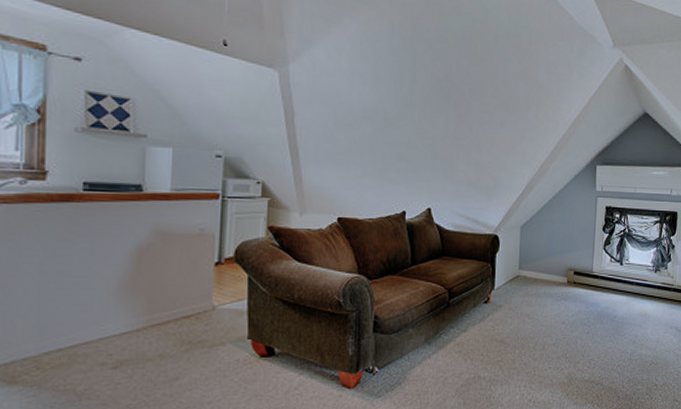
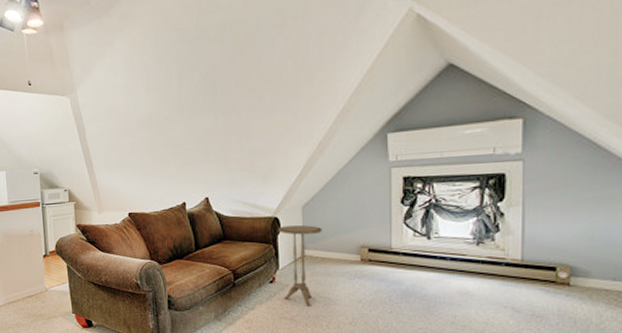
side table: none [496,245,537,328] -> present [278,225,322,306]

